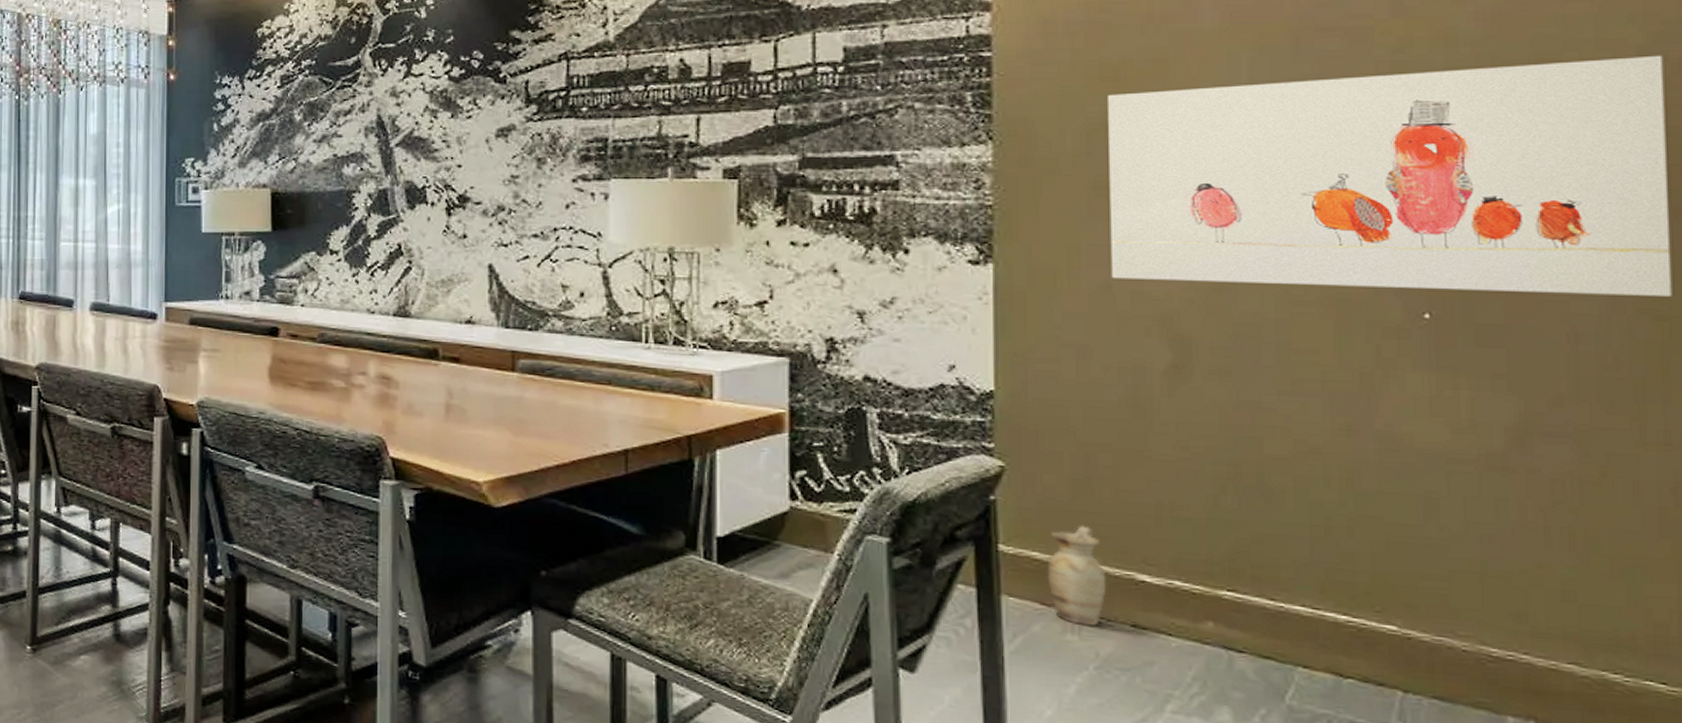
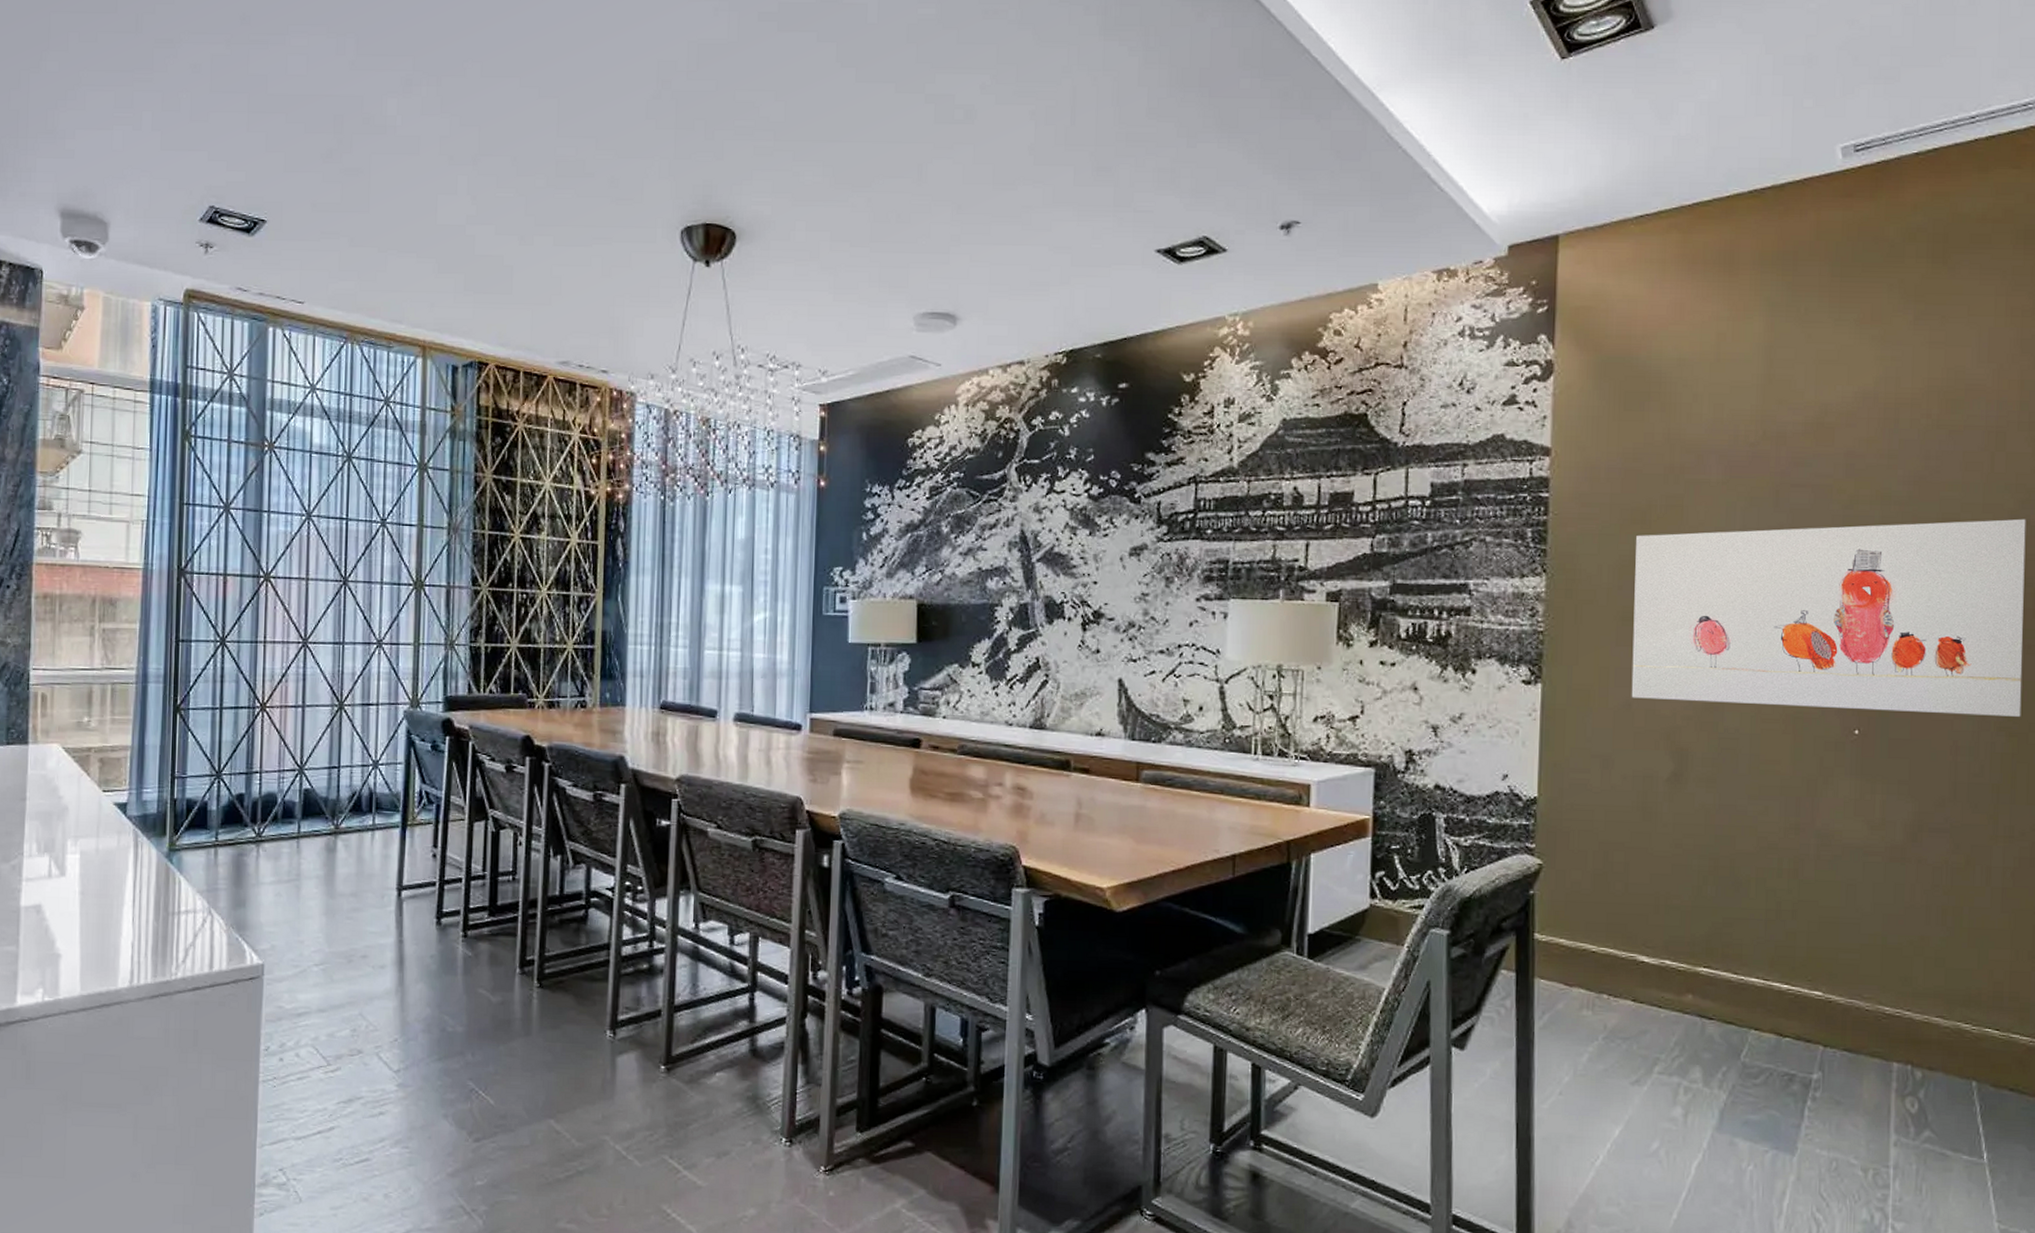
ceramic jug: present [1047,525,1107,626] -> none [1571,915,1616,1002]

